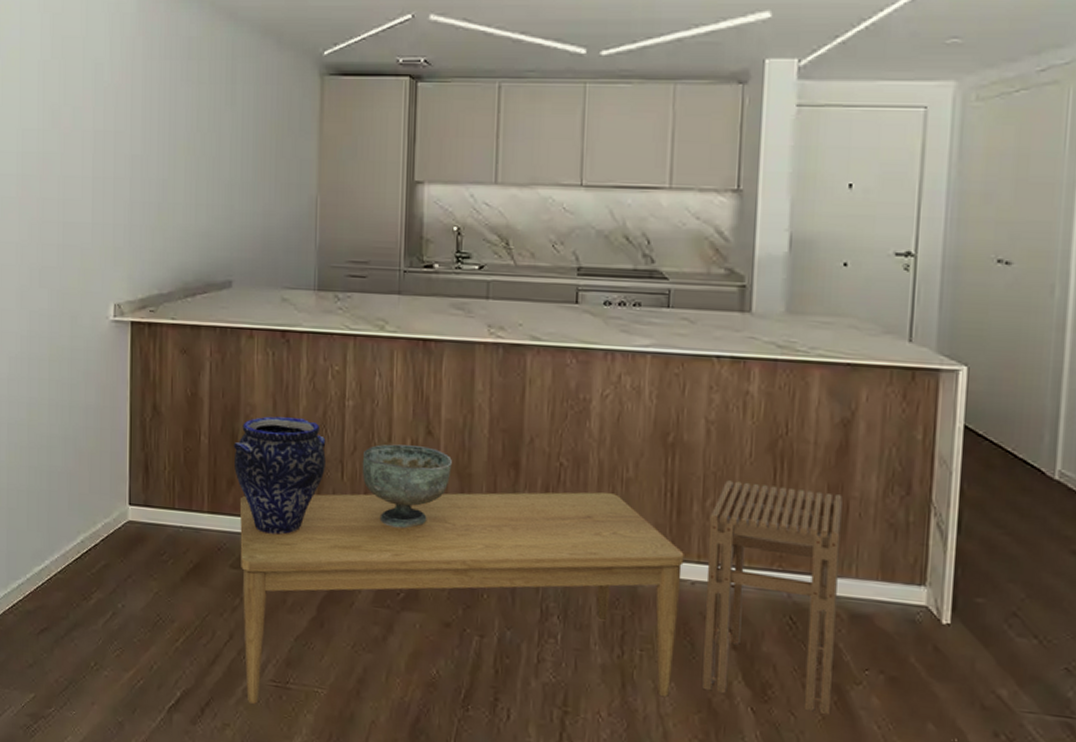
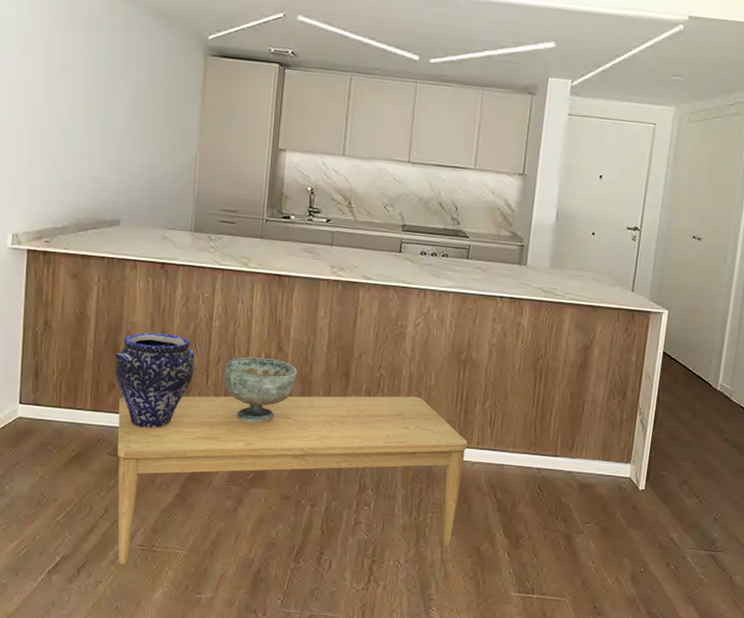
stool: present [702,480,843,715] -> none [474,388,580,556]

